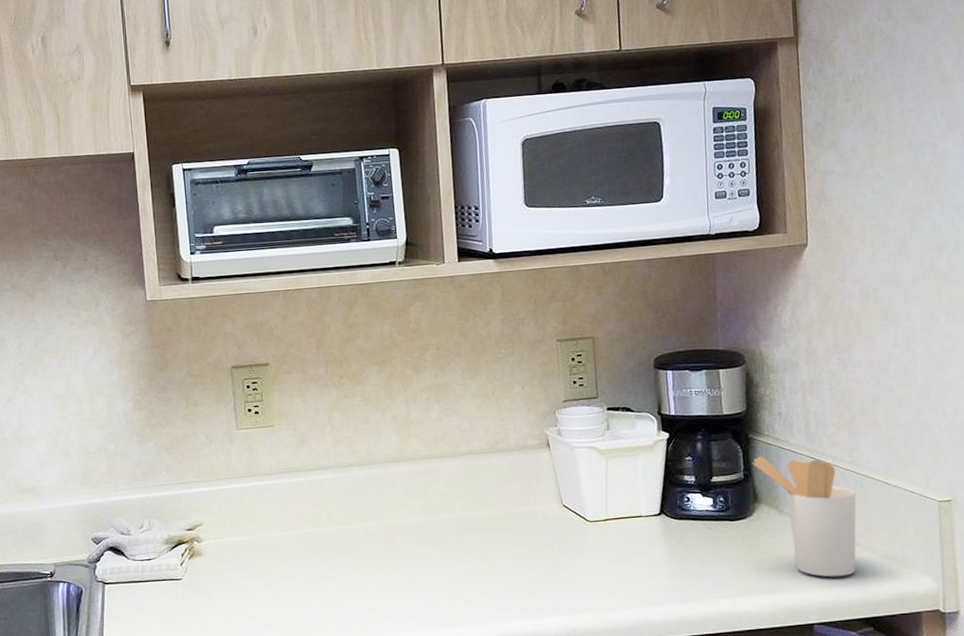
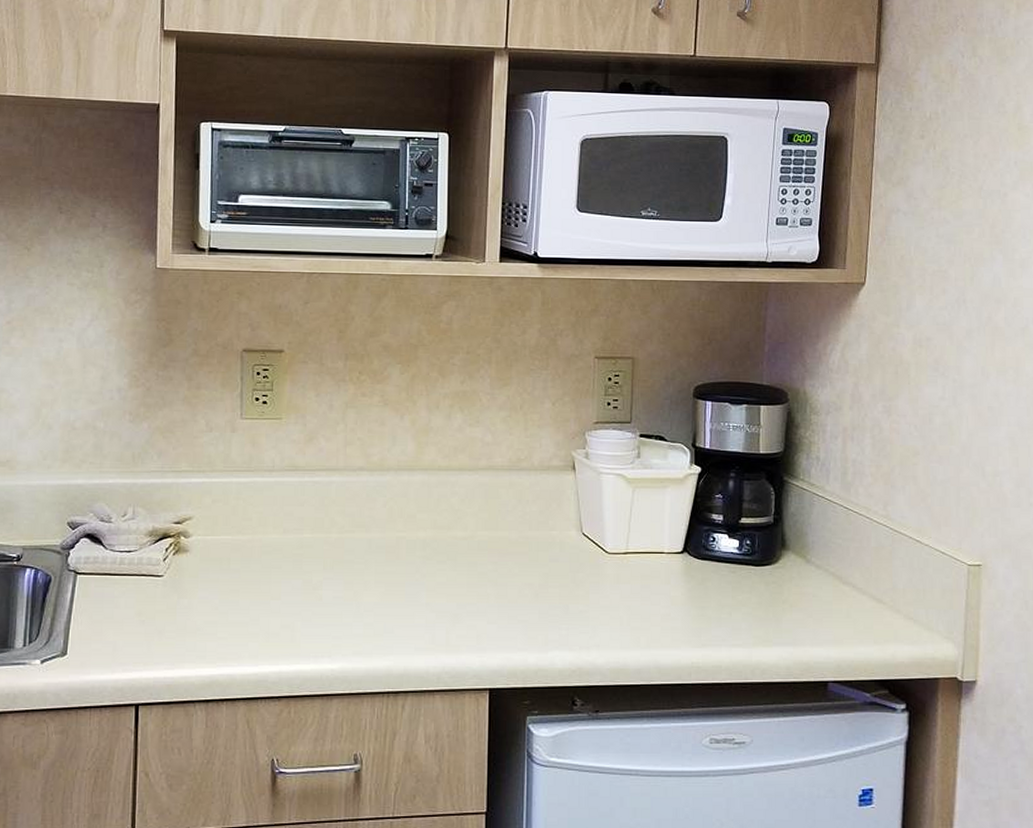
utensil holder: present [752,456,857,577] -> none [784,500,887,635]

